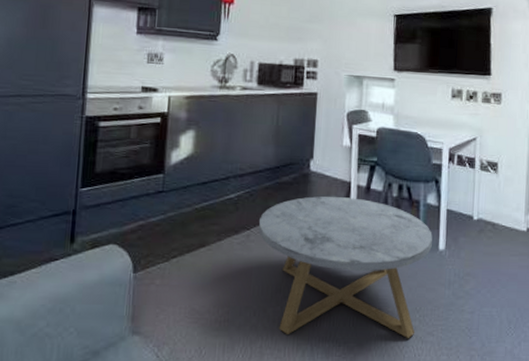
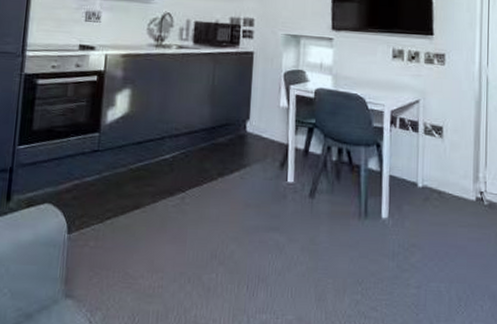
coffee table: present [259,196,433,338] -> none [194,158,374,313]

